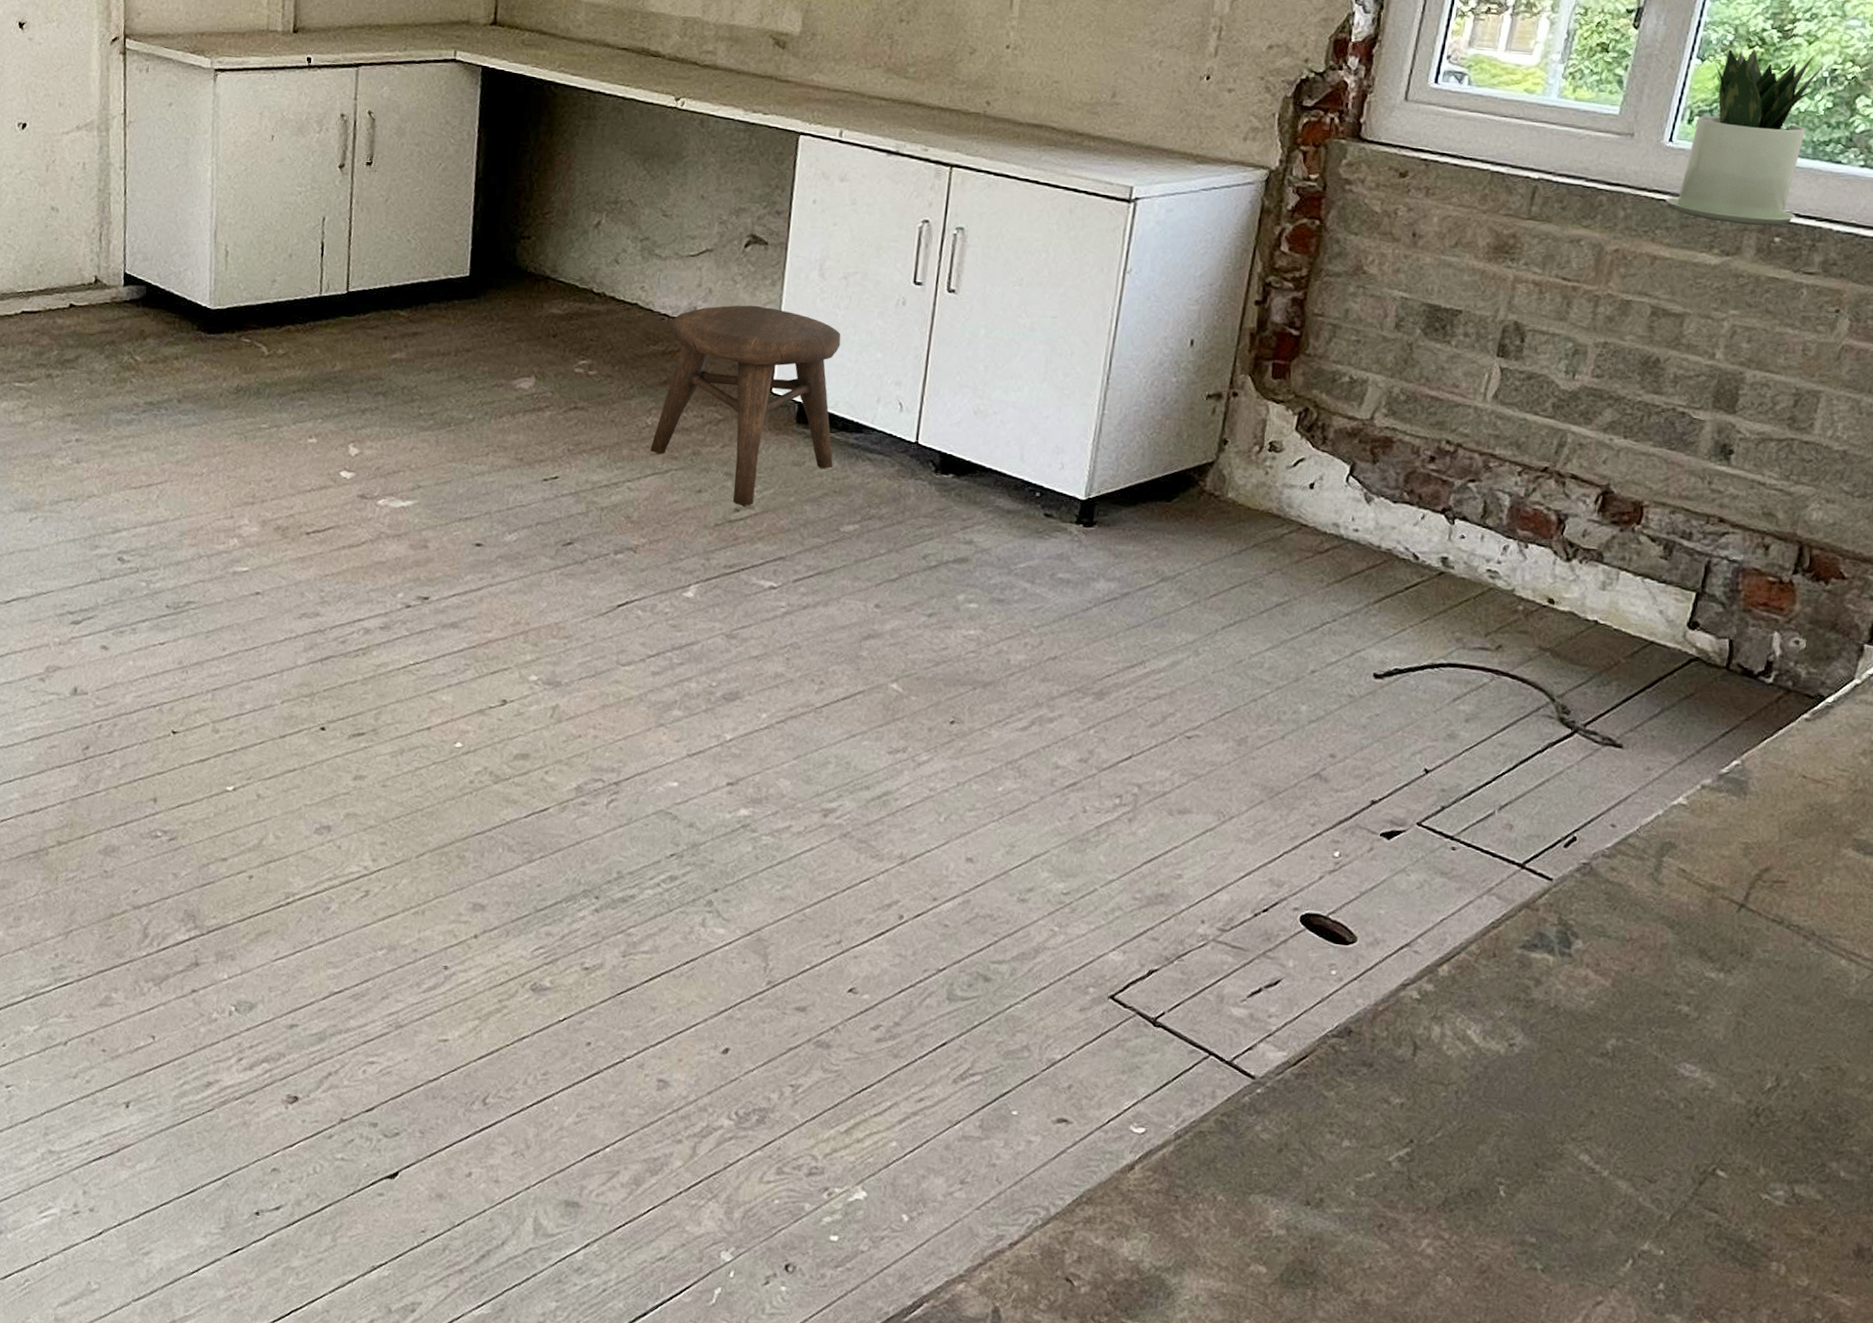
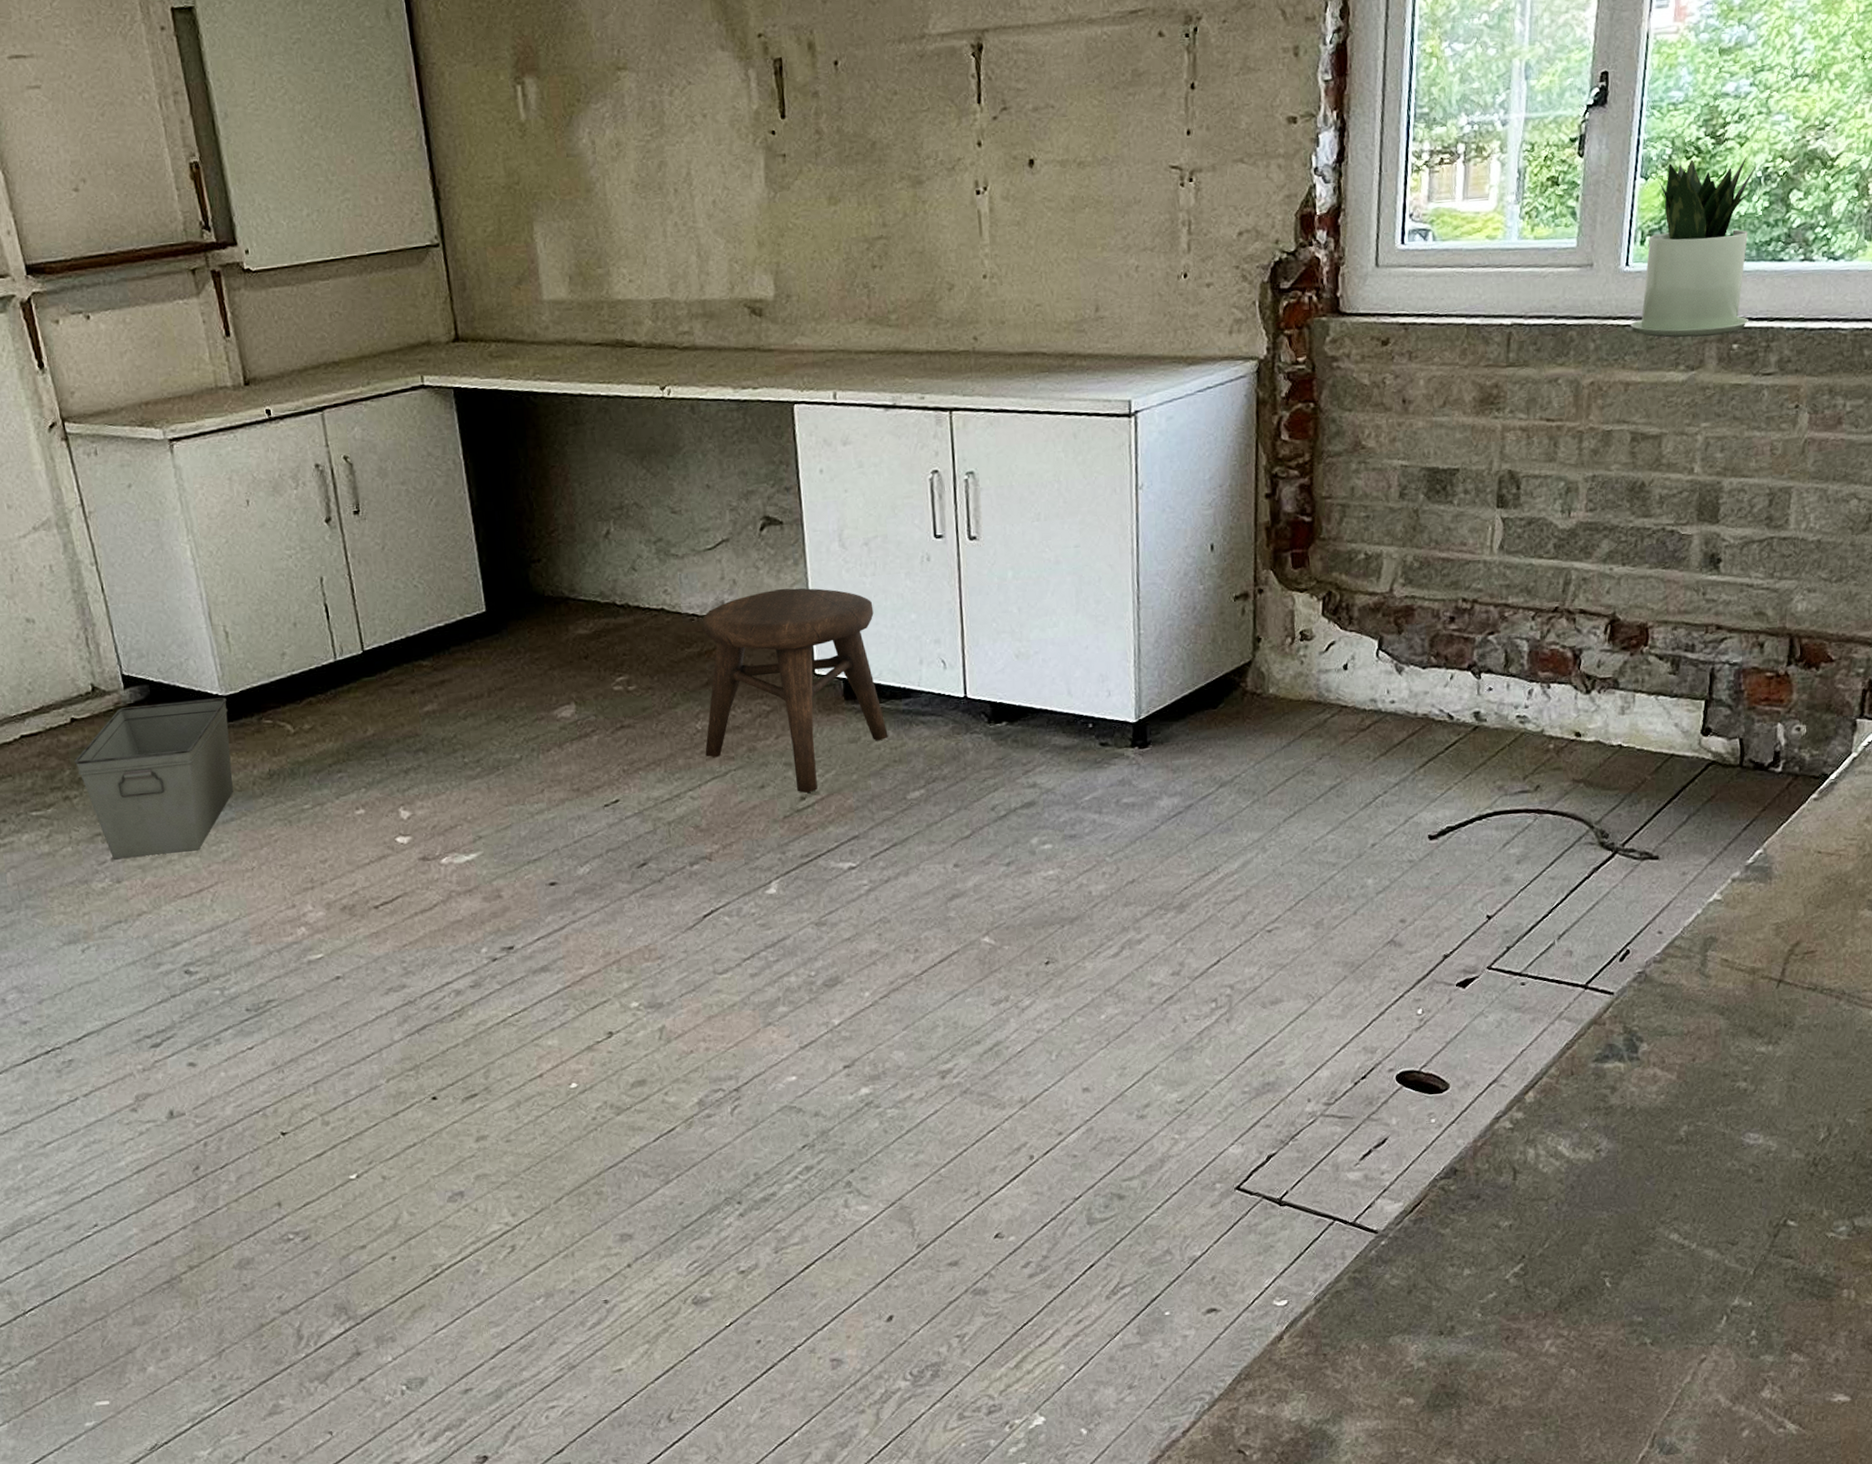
storage bin: none [64,303,214,447] -> present [74,697,233,859]

